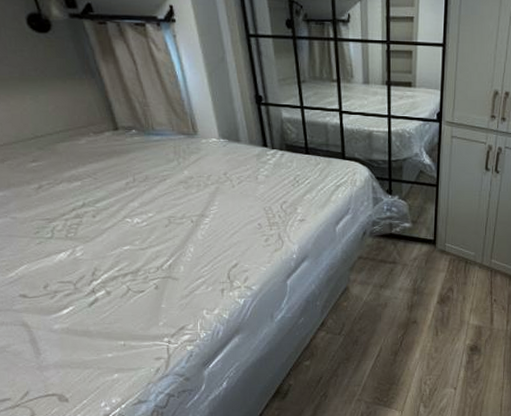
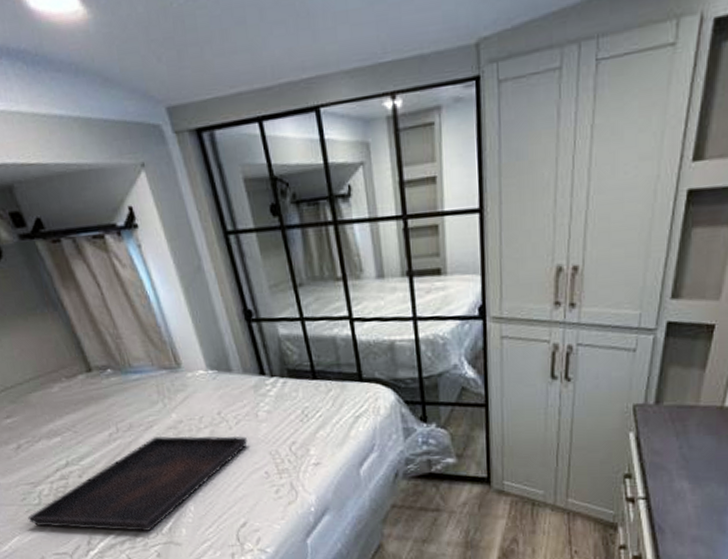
serving tray: none [38,187,246,266] -> present [28,435,247,531]

